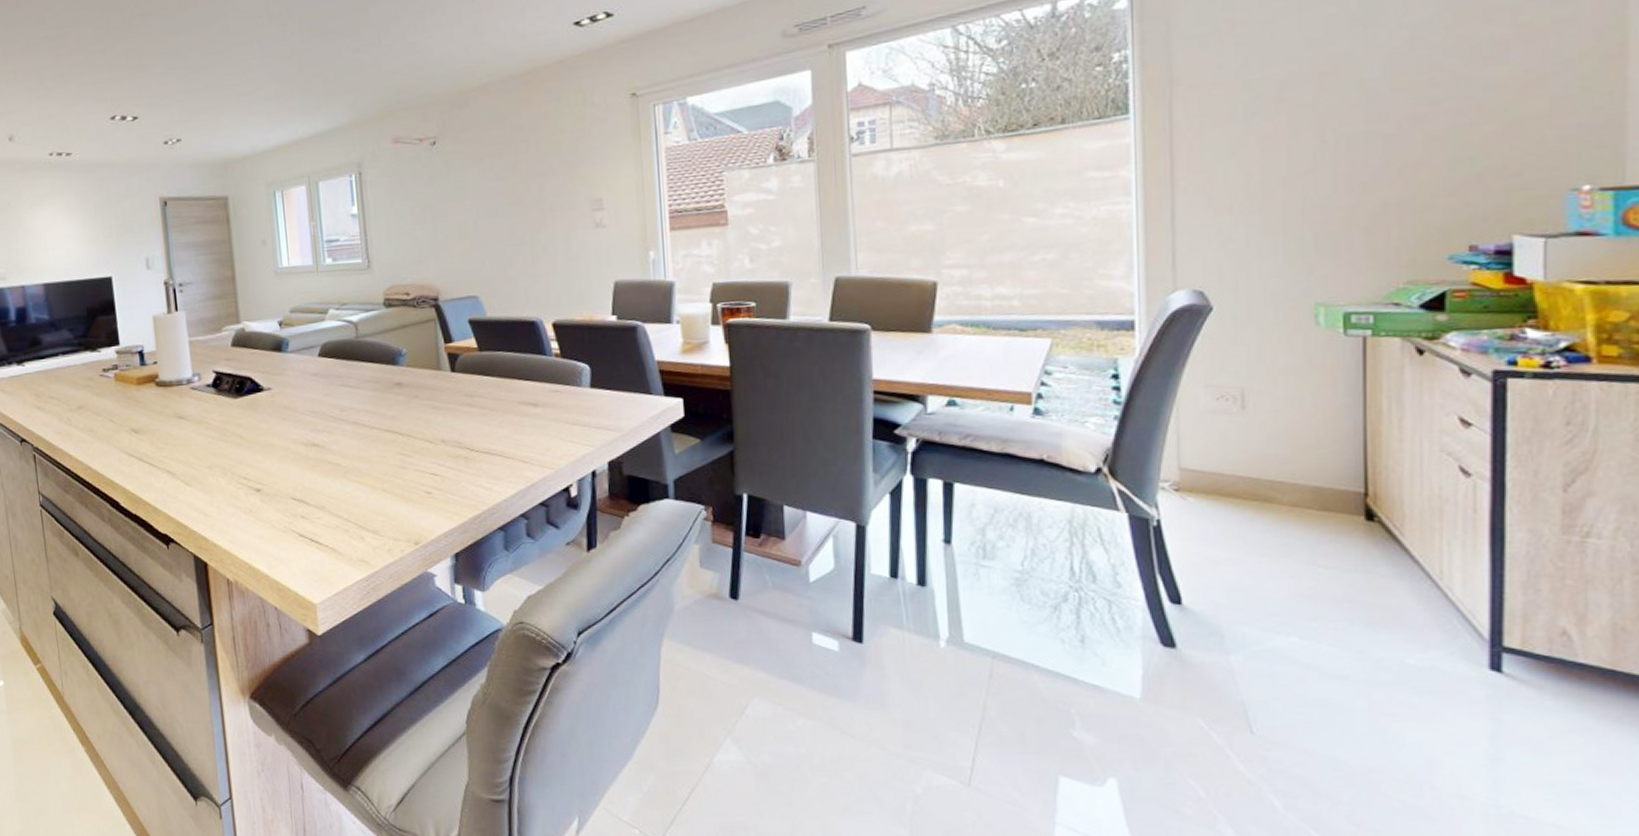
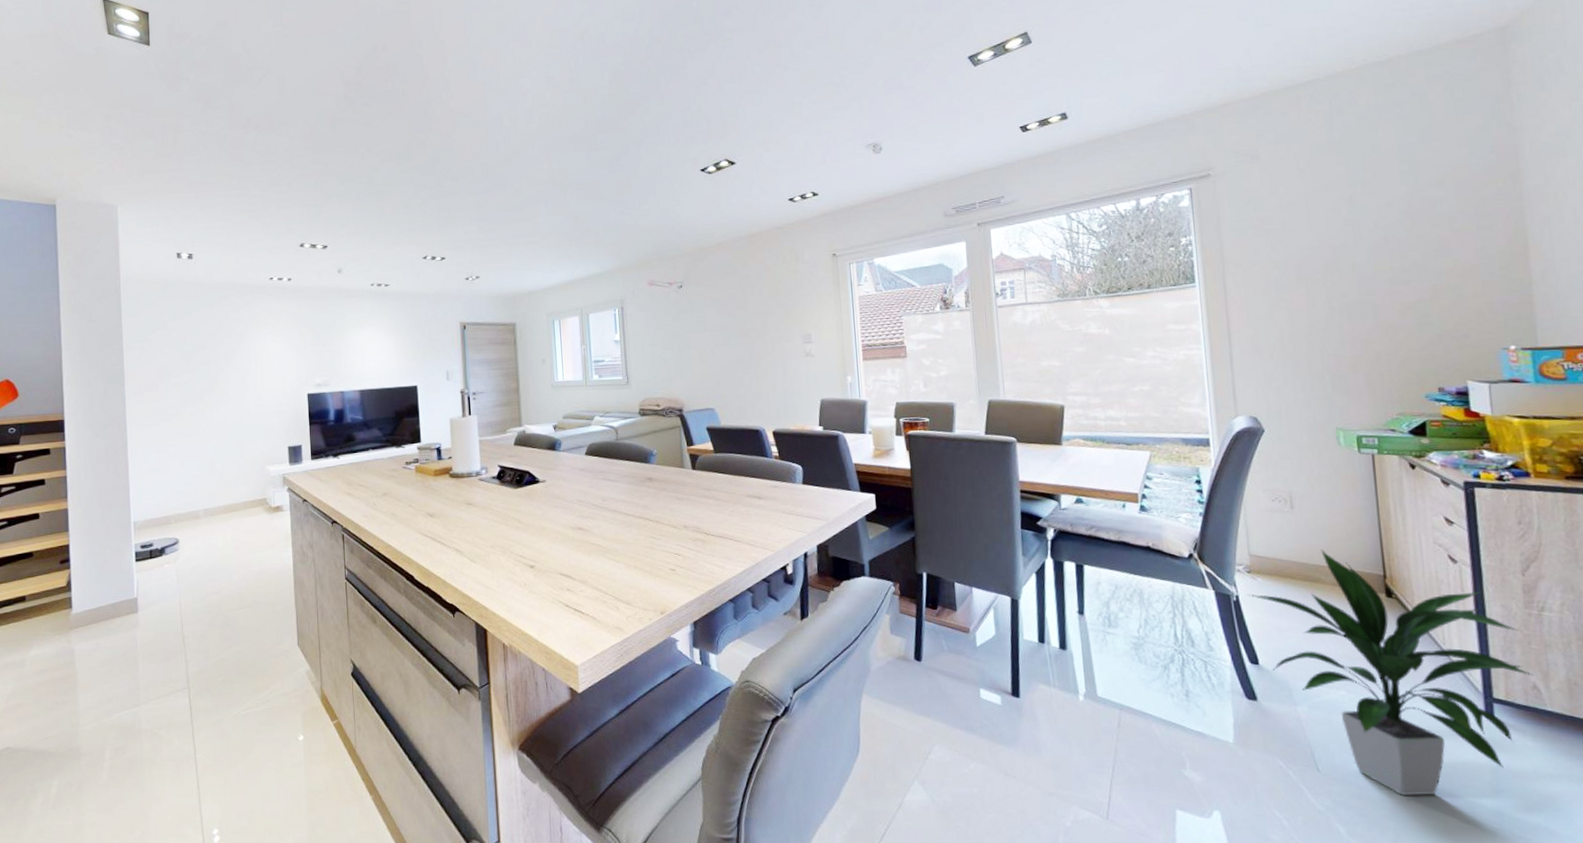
indoor plant: none [1172,461,1565,764] -> present [1247,550,1534,795]

